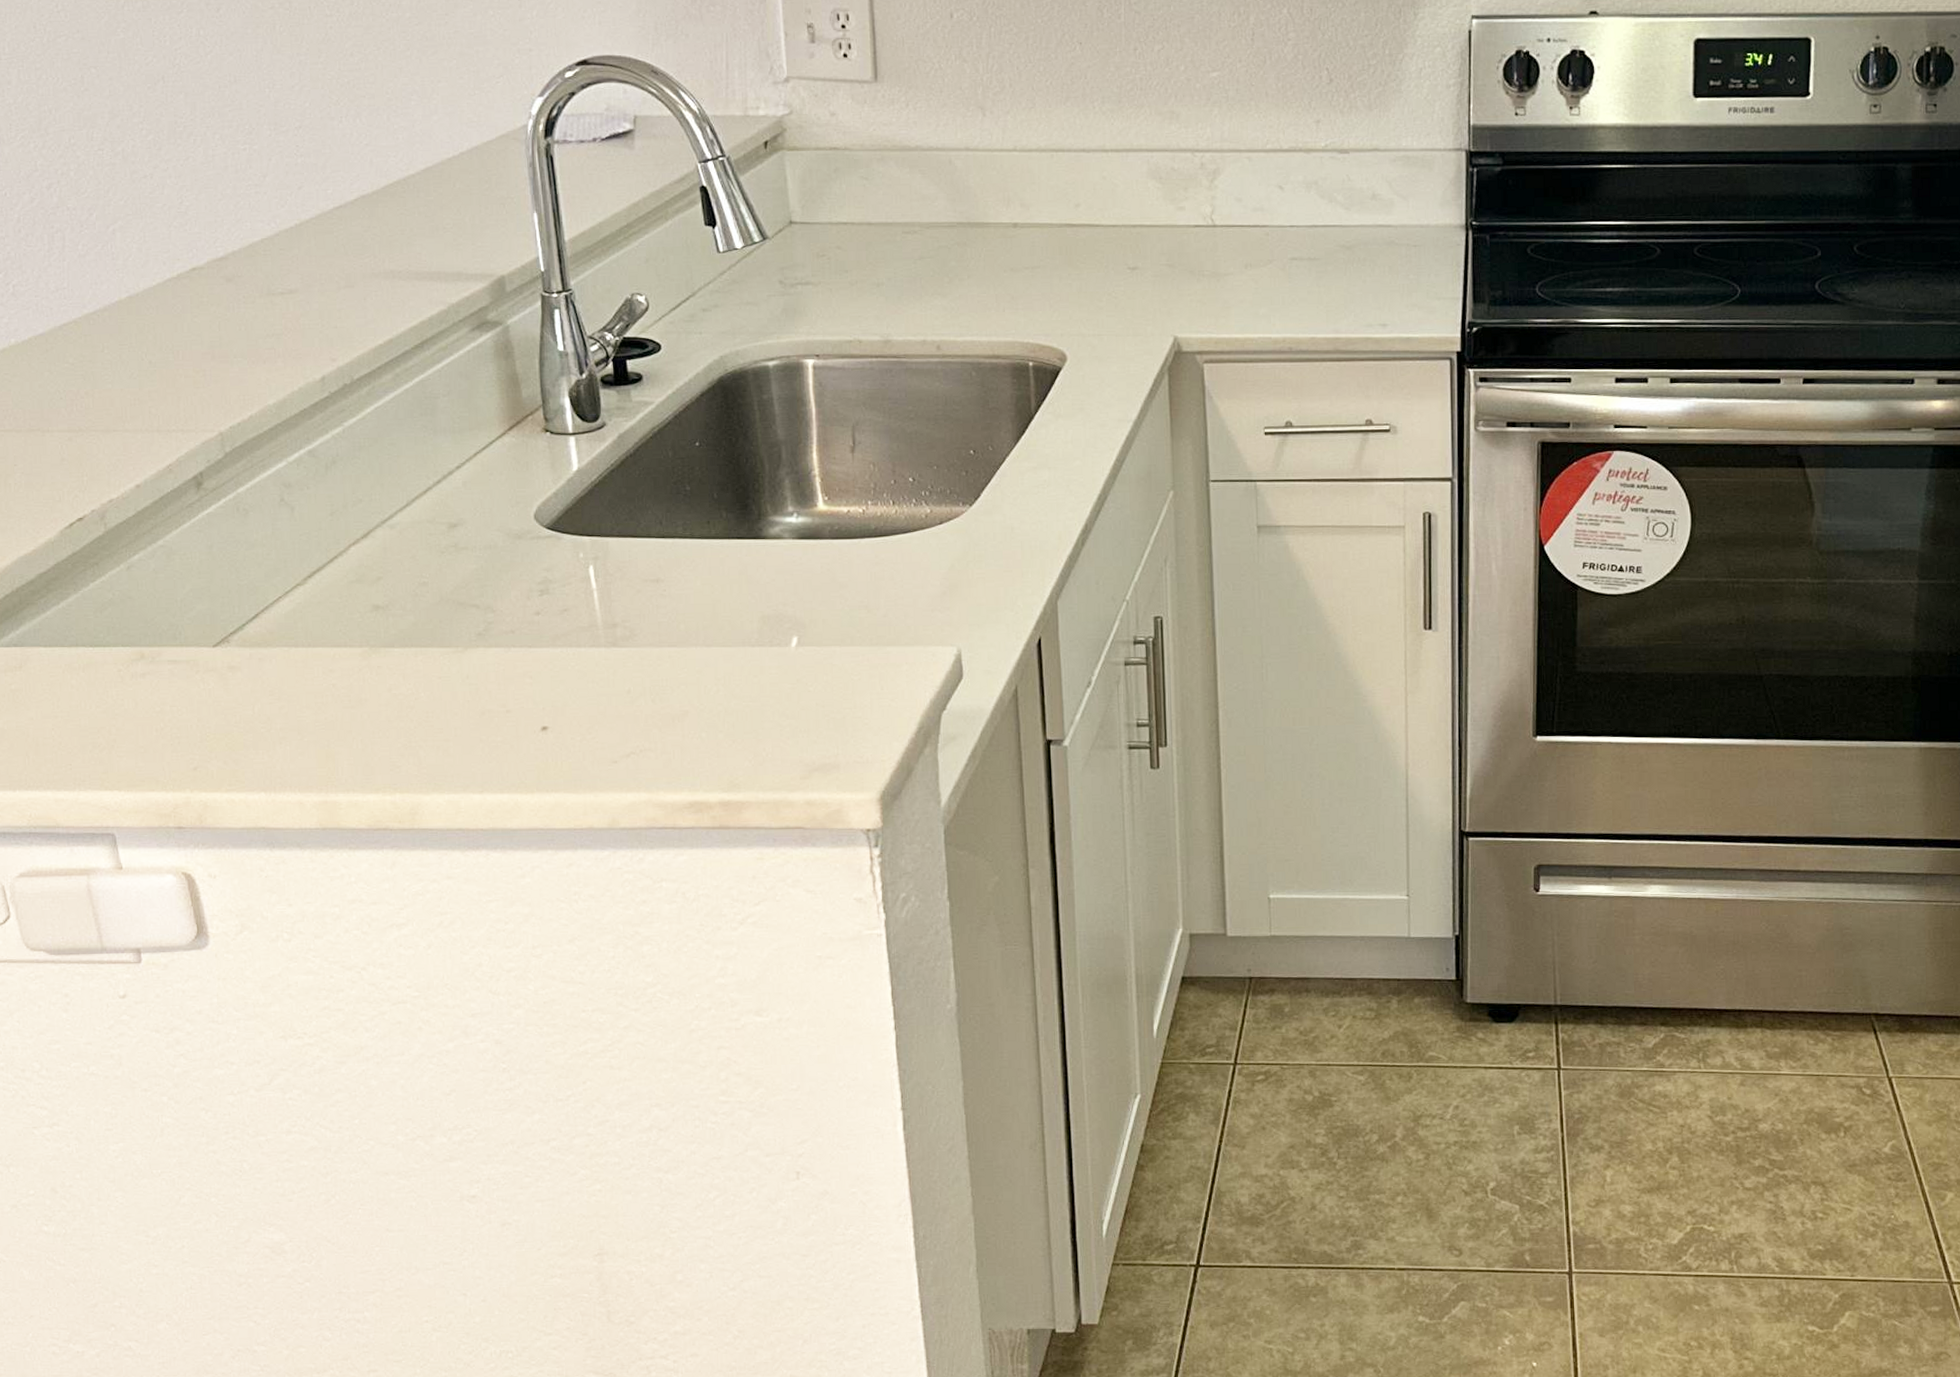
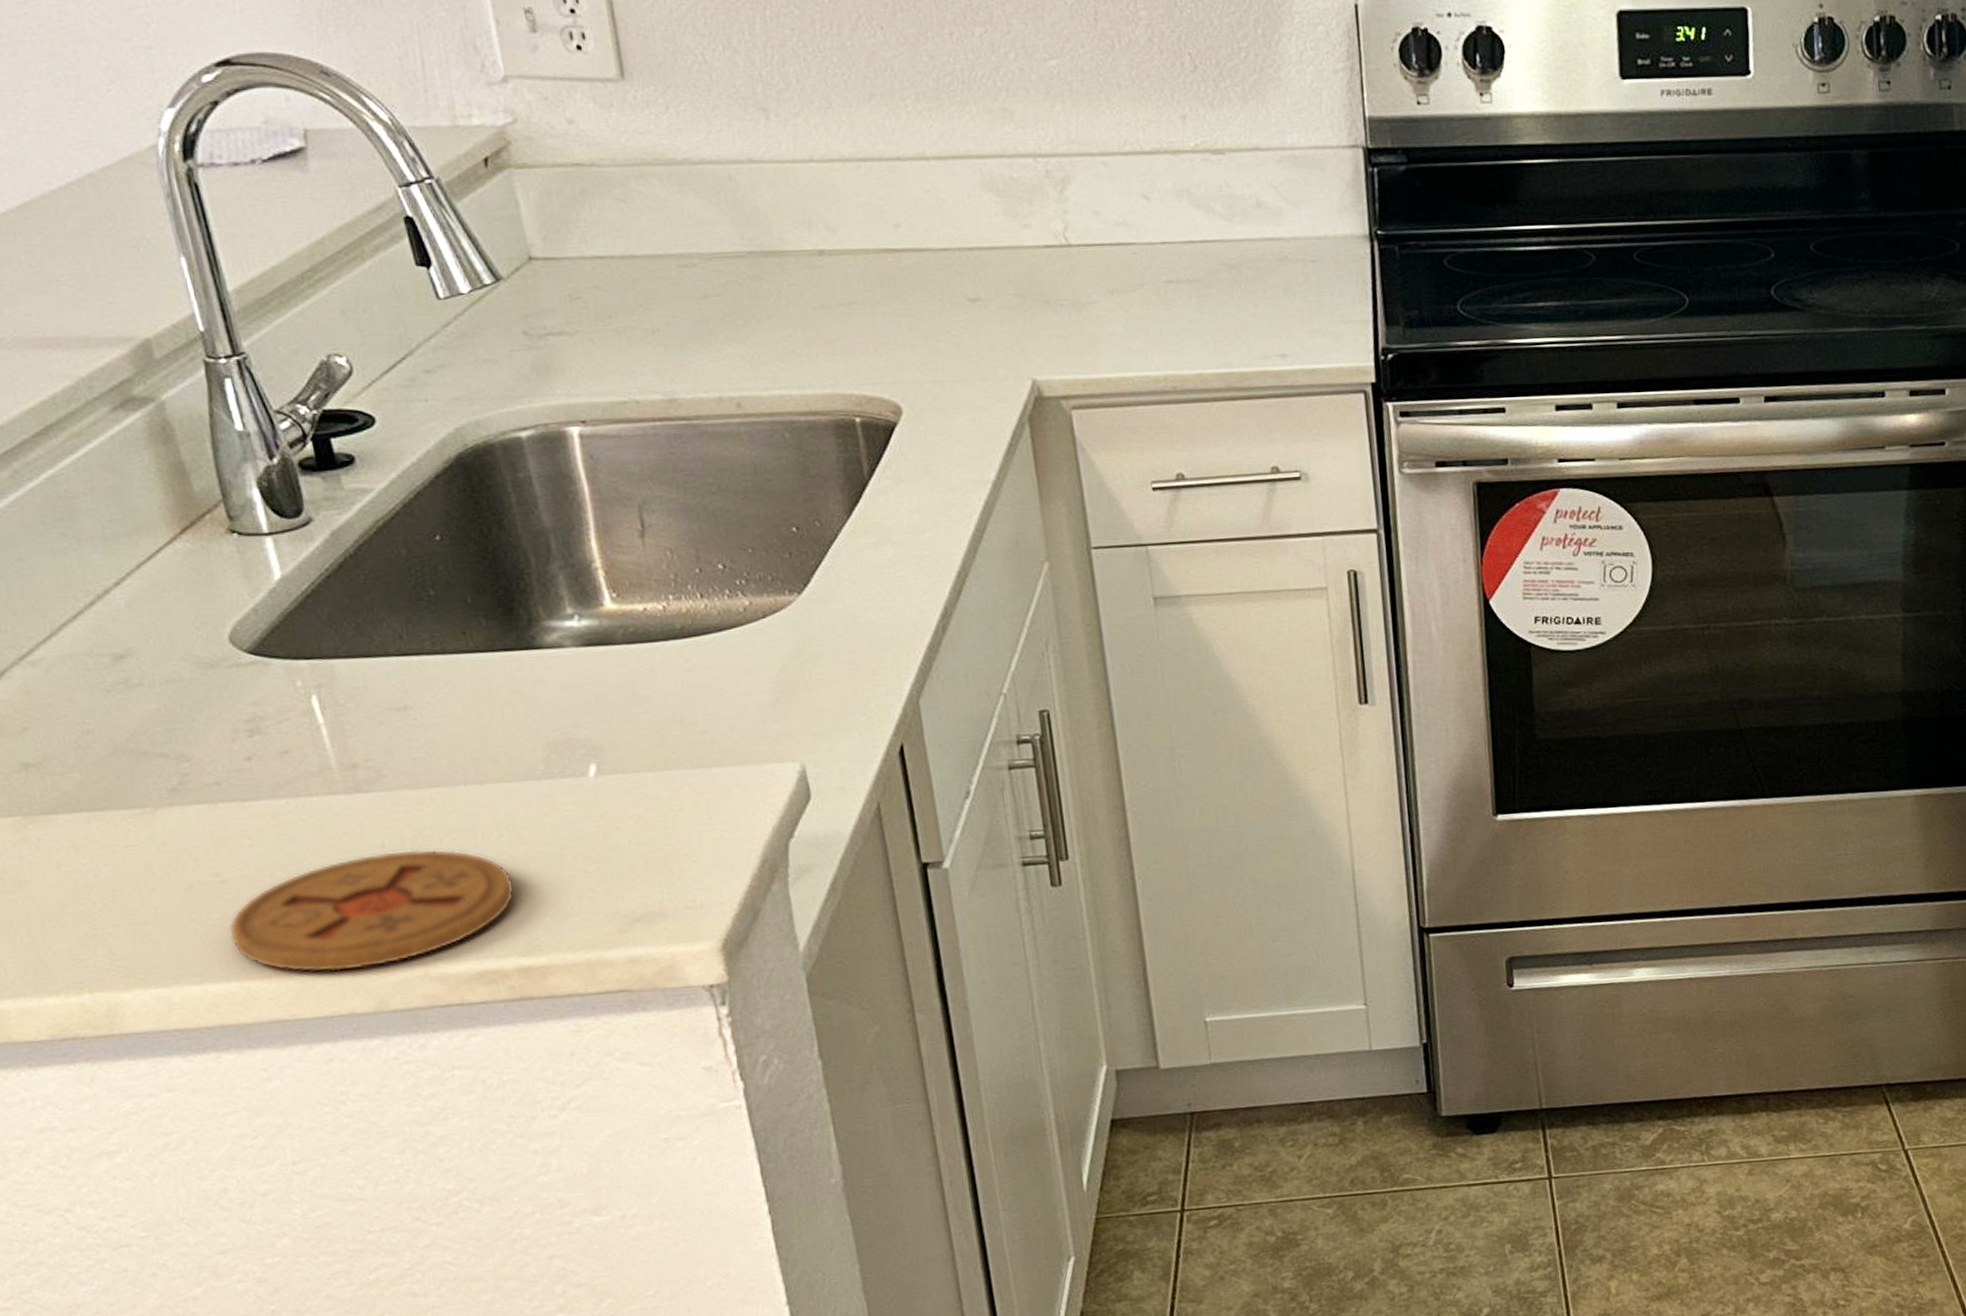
coaster: none [507,697,724,792] -> present [229,848,515,973]

